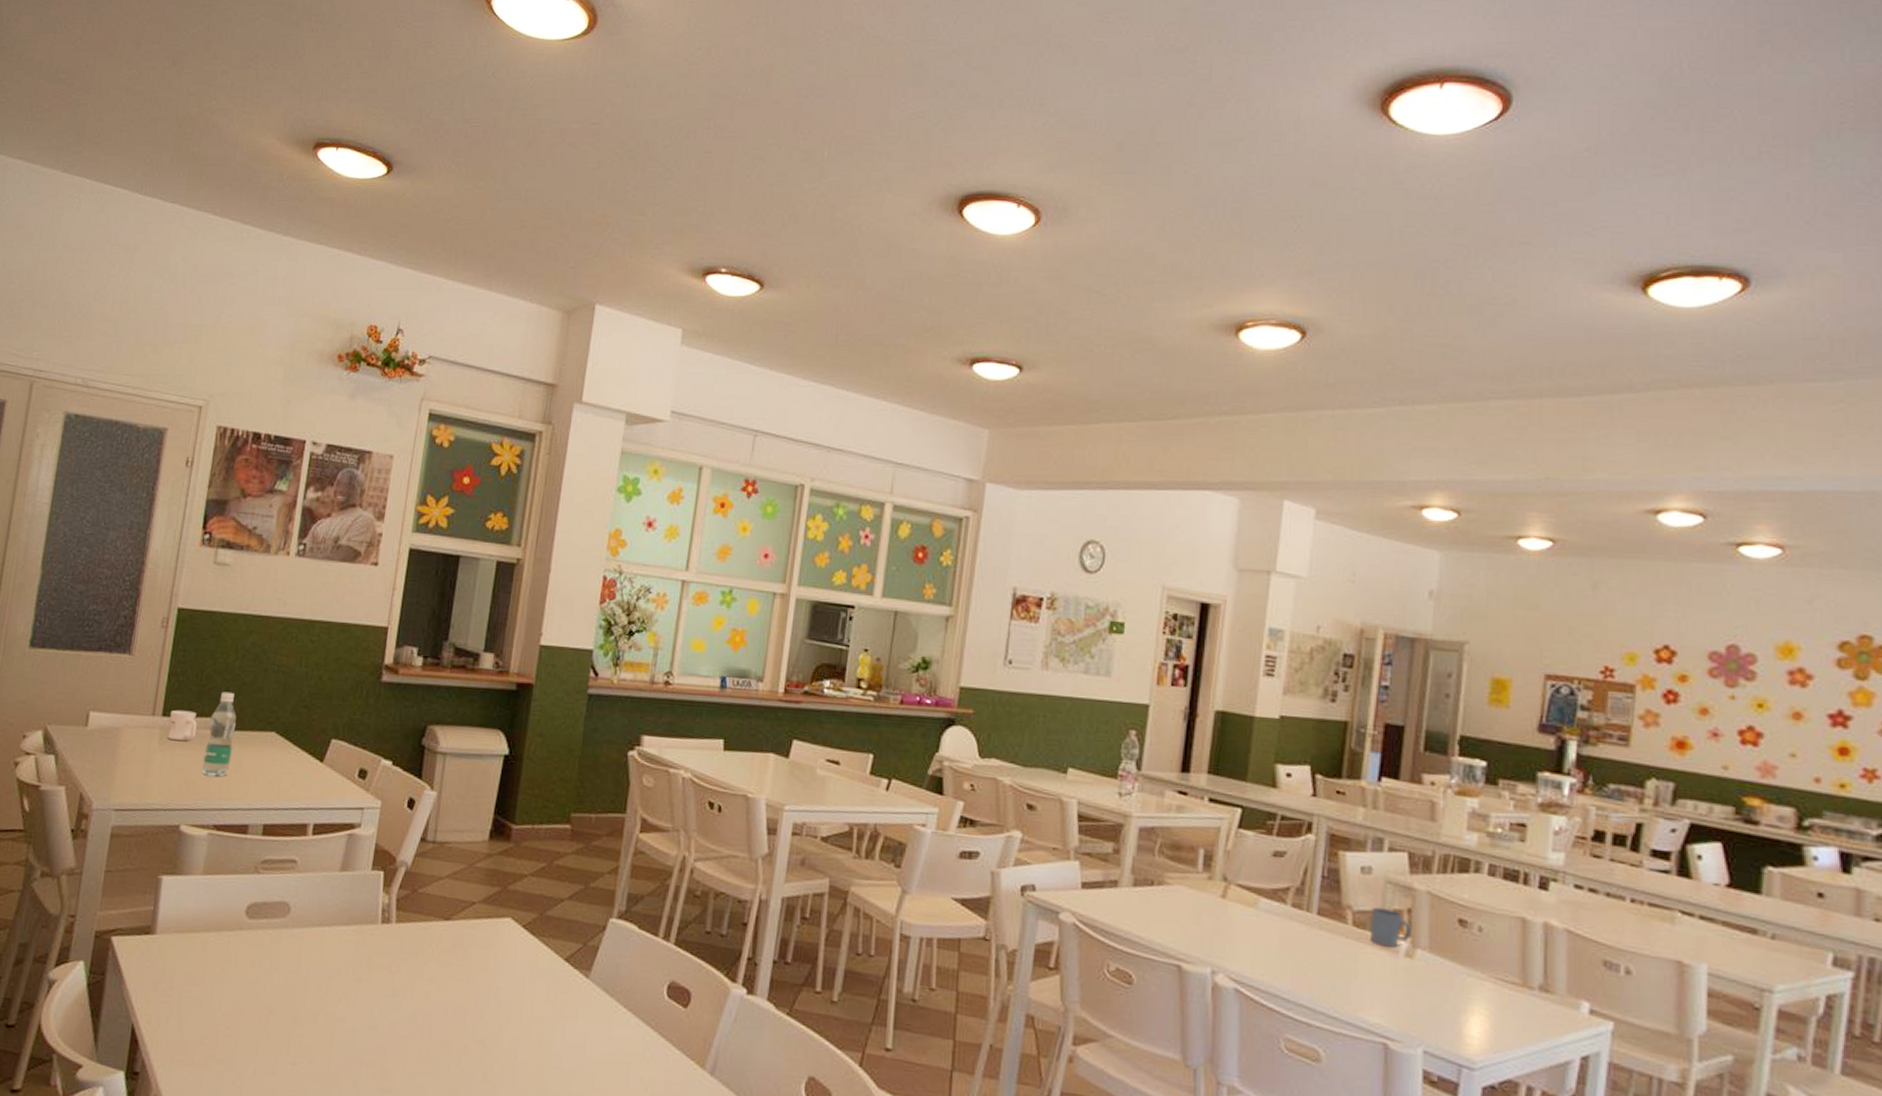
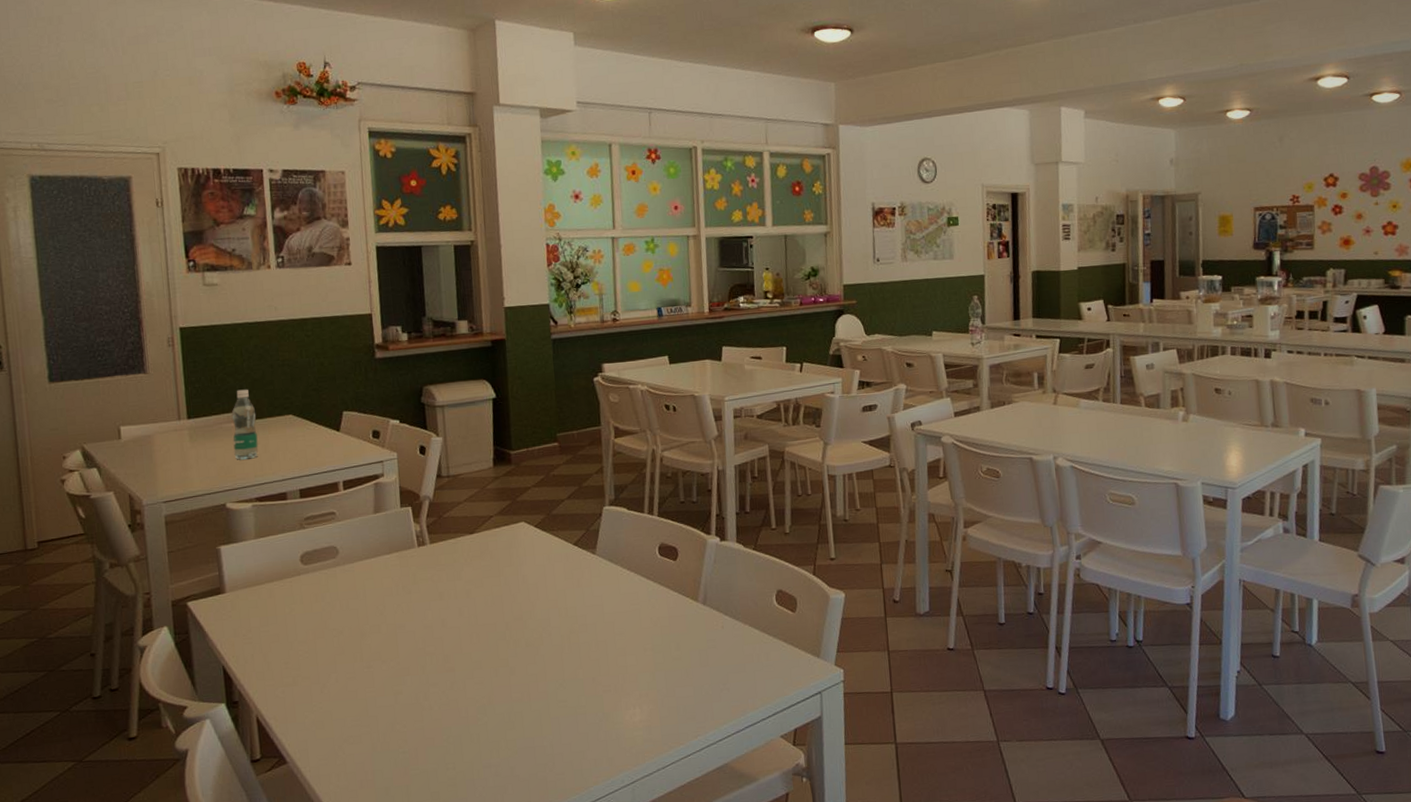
mug: present [166,709,198,741] -> none [194,410,222,437]
mug: present [1369,906,1411,949] -> none [1156,390,1185,418]

